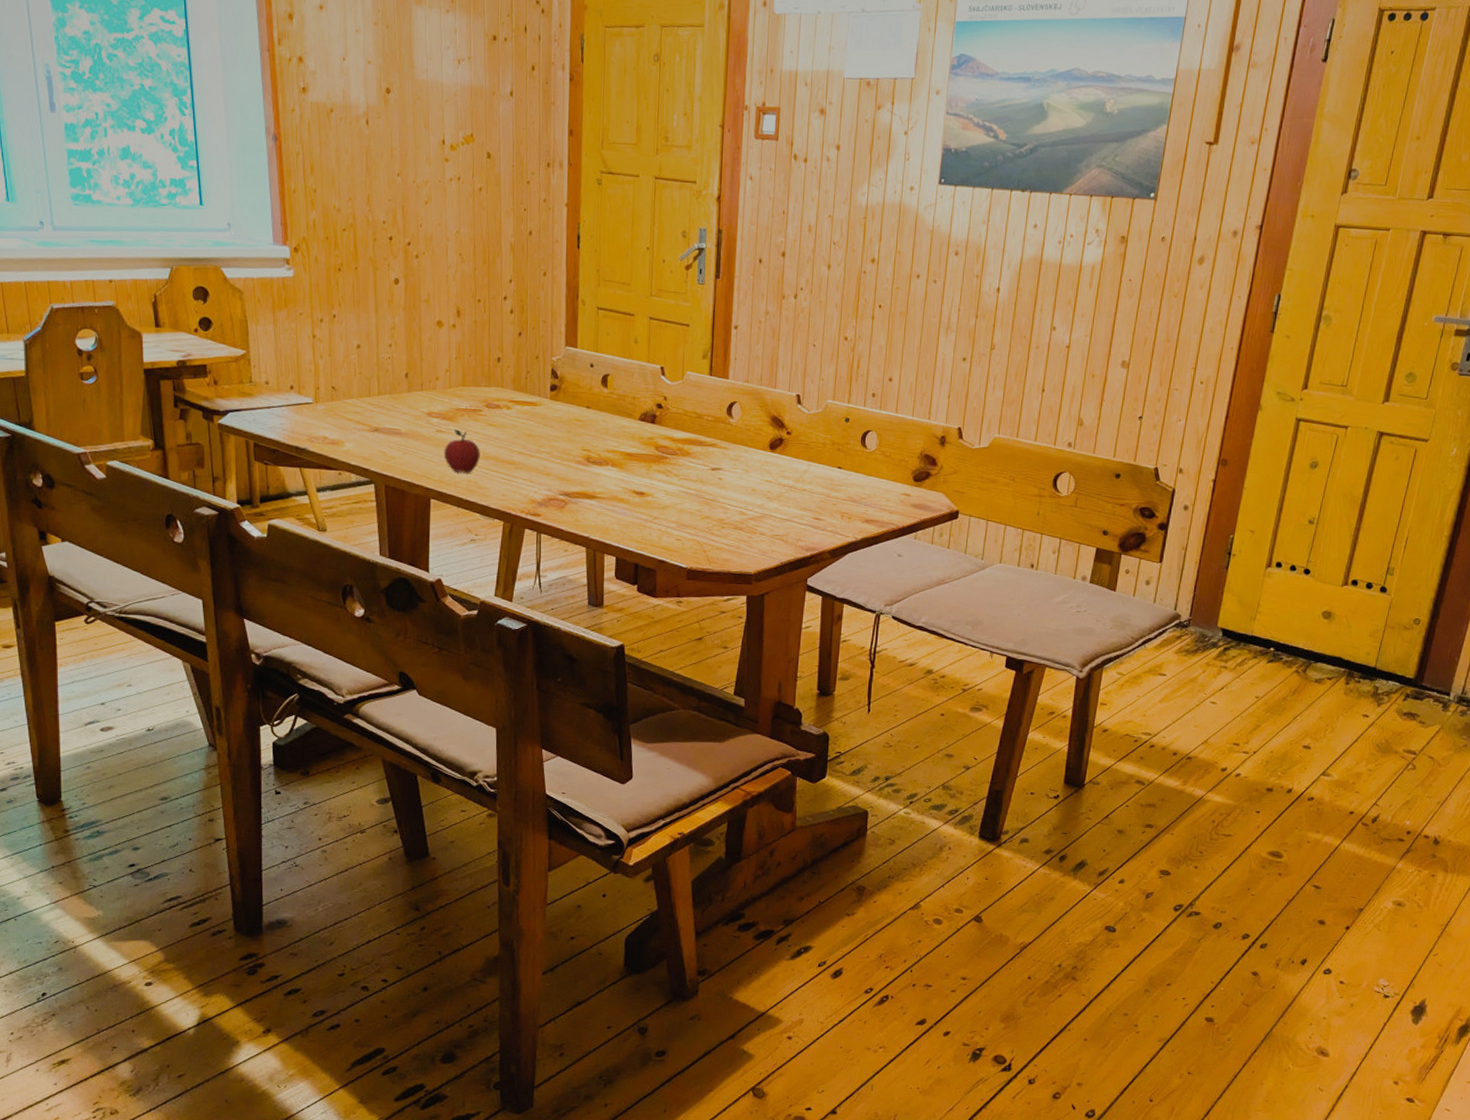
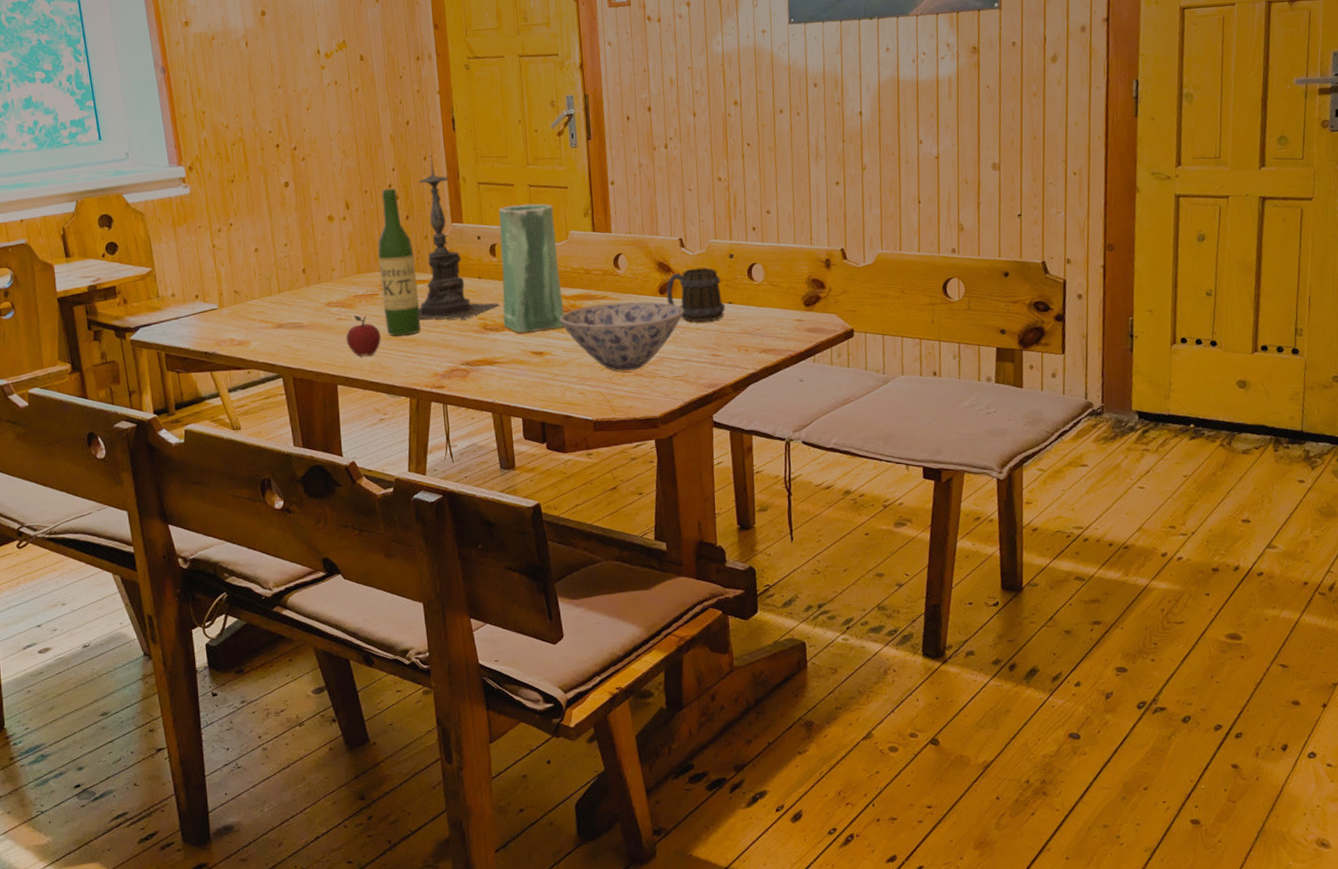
wine bottle: none [485,301,524,457] -> present [378,188,420,336]
candle holder: none [521,271,606,448] -> present [418,155,500,319]
vase: none [607,336,672,471] -> present [498,203,565,333]
bowl: none [665,451,792,523] -> present [559,301,684,372]
mug: none [776,427,835,483] -> present [666,267,726,322]

